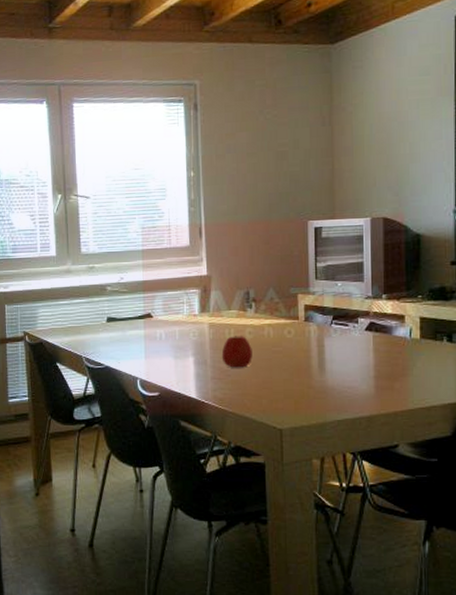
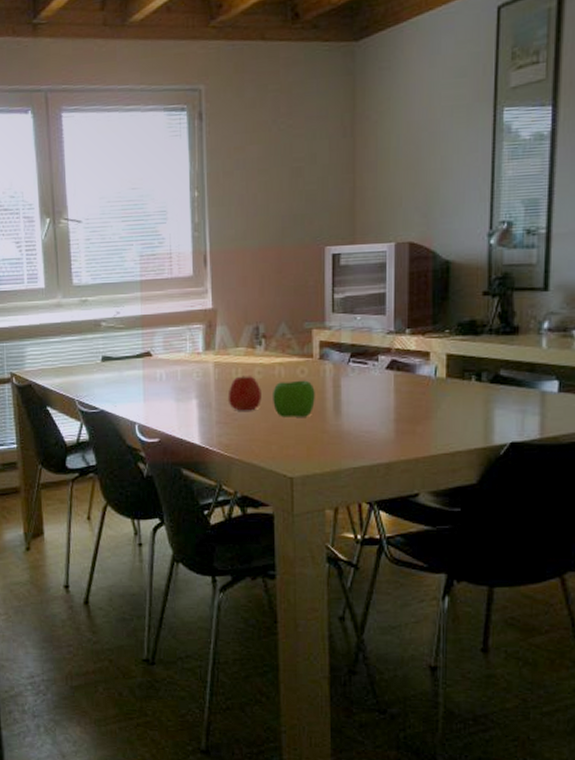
fruit: none [263,340,301,374] -> present [273,380,315,417]

